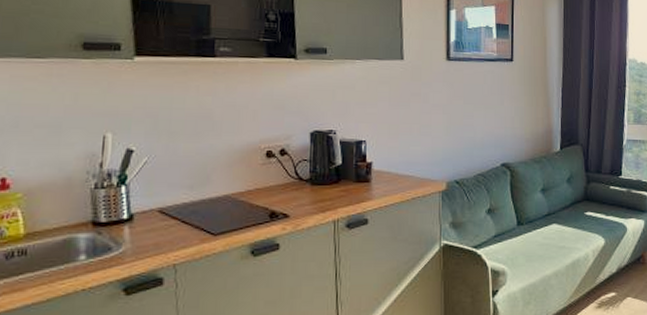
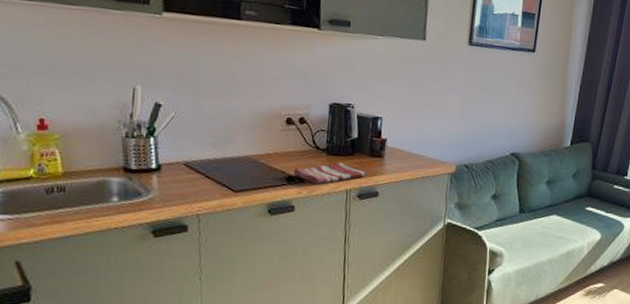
dish towel: none [276,191,355,218] -> present [293,162,368,185]

